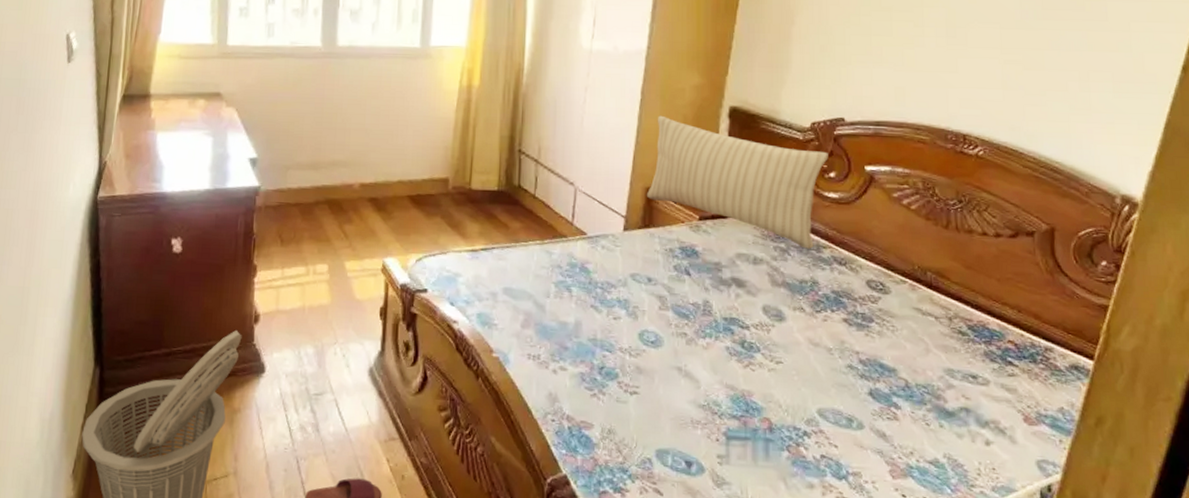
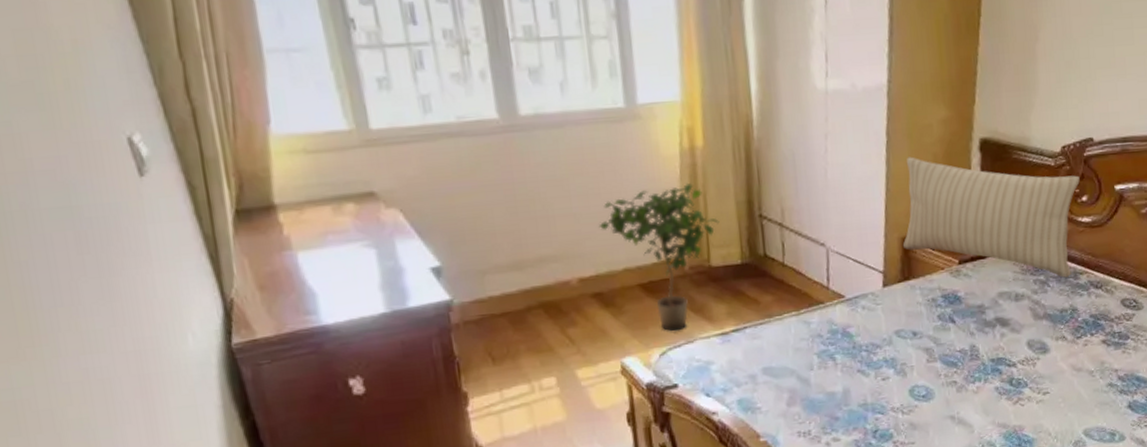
potted plant: none [383,114,484,242] -> present [598,182,720,332]

